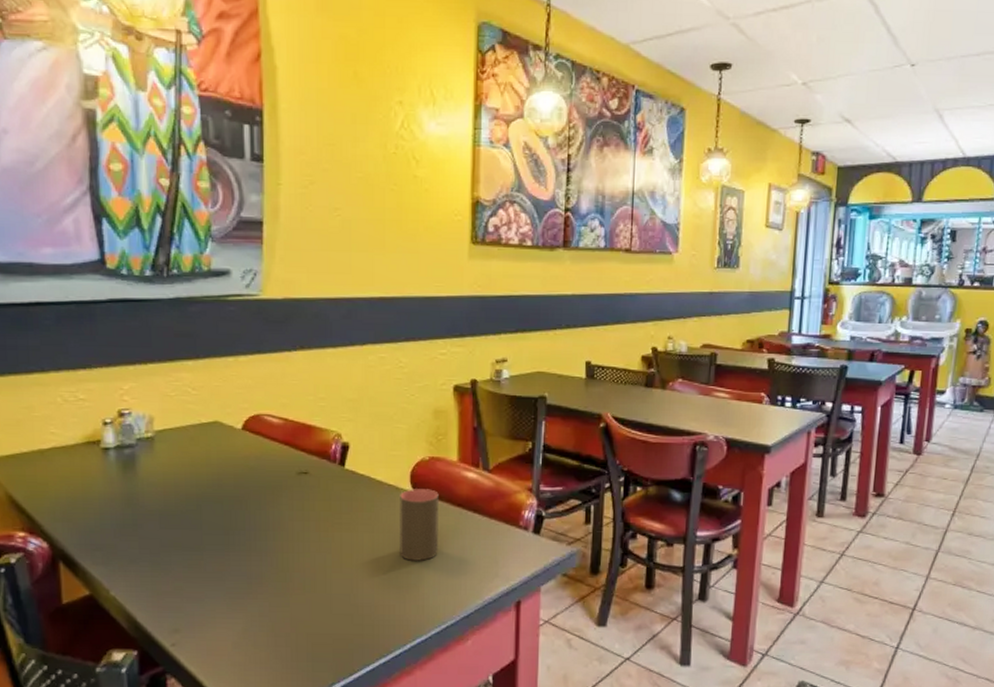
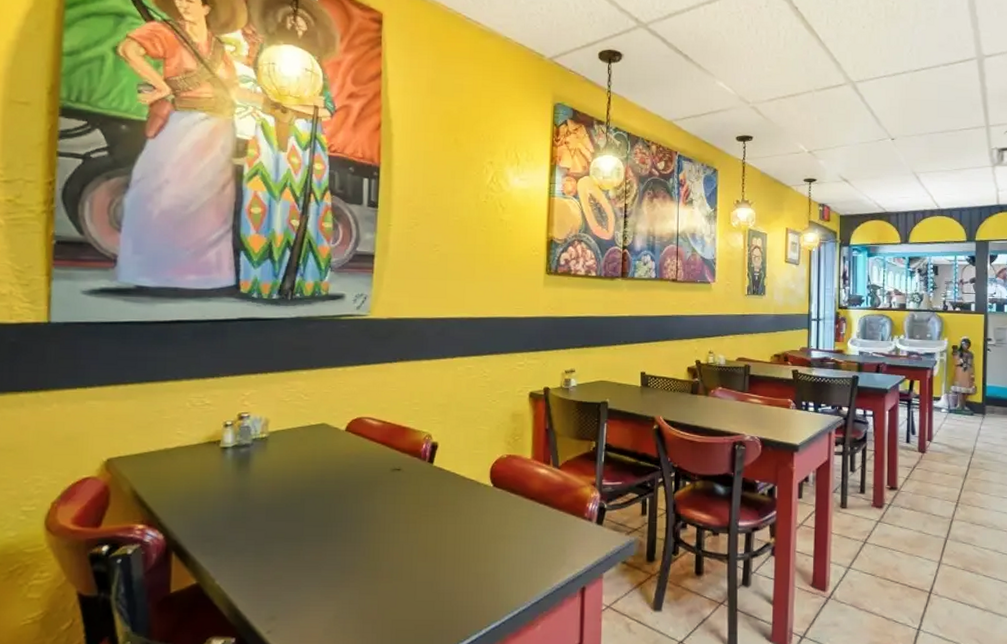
cup: present [400,489,439,562] -> none [478,484,515,551]

